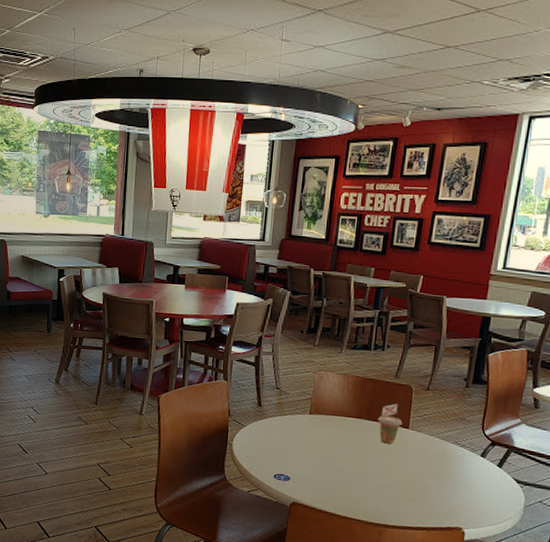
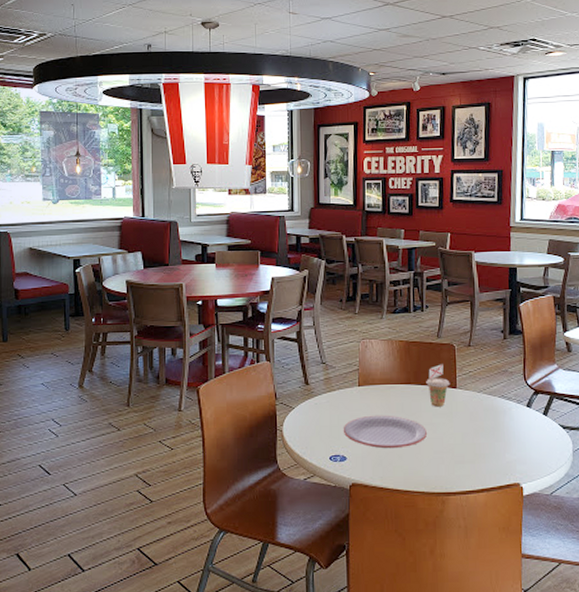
plate: none [289,442,373,477] -> present [343,415,428,449]

